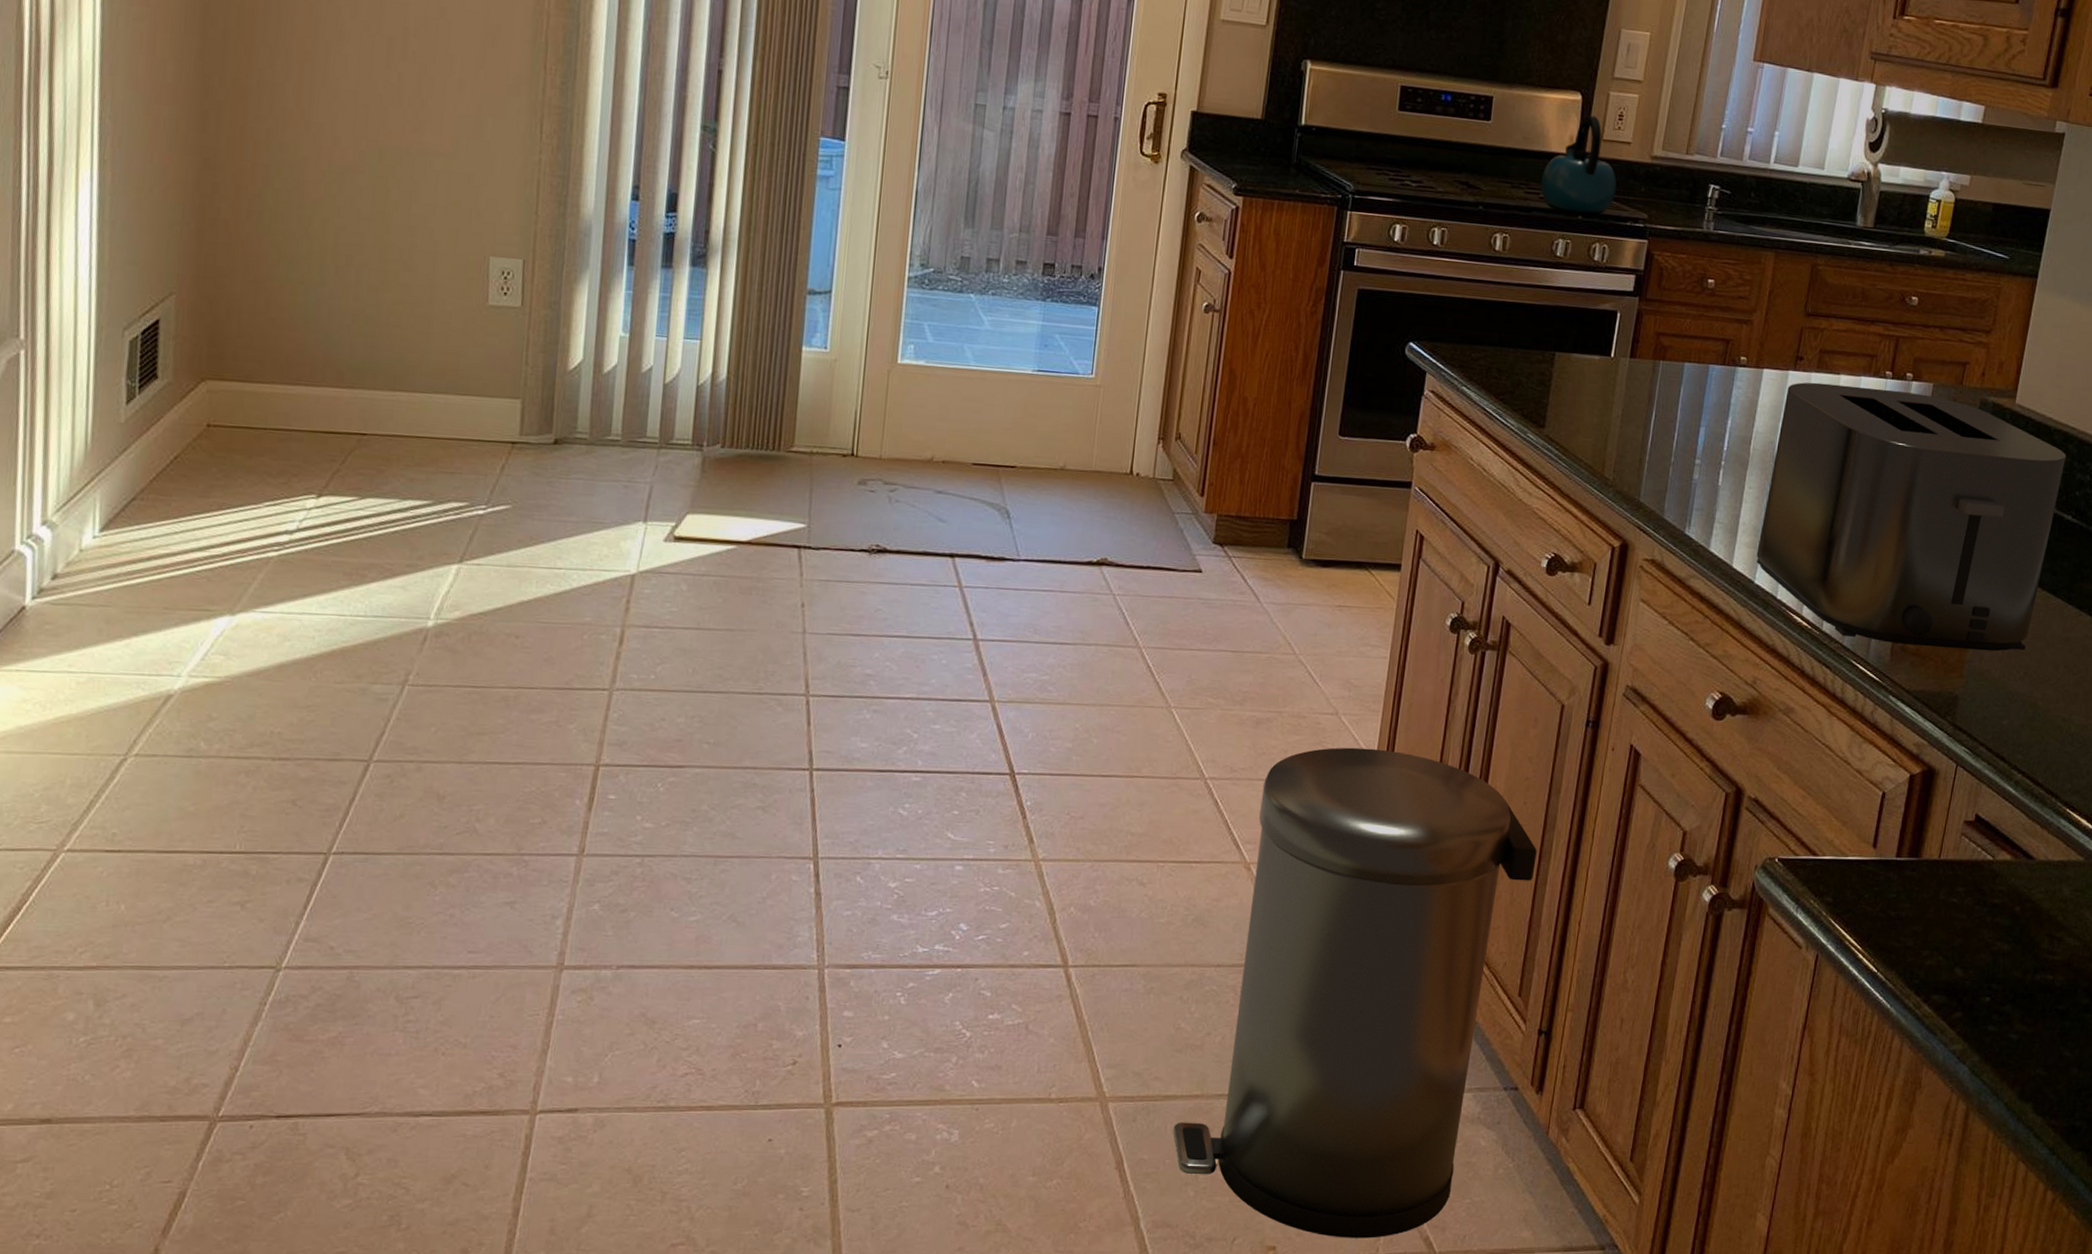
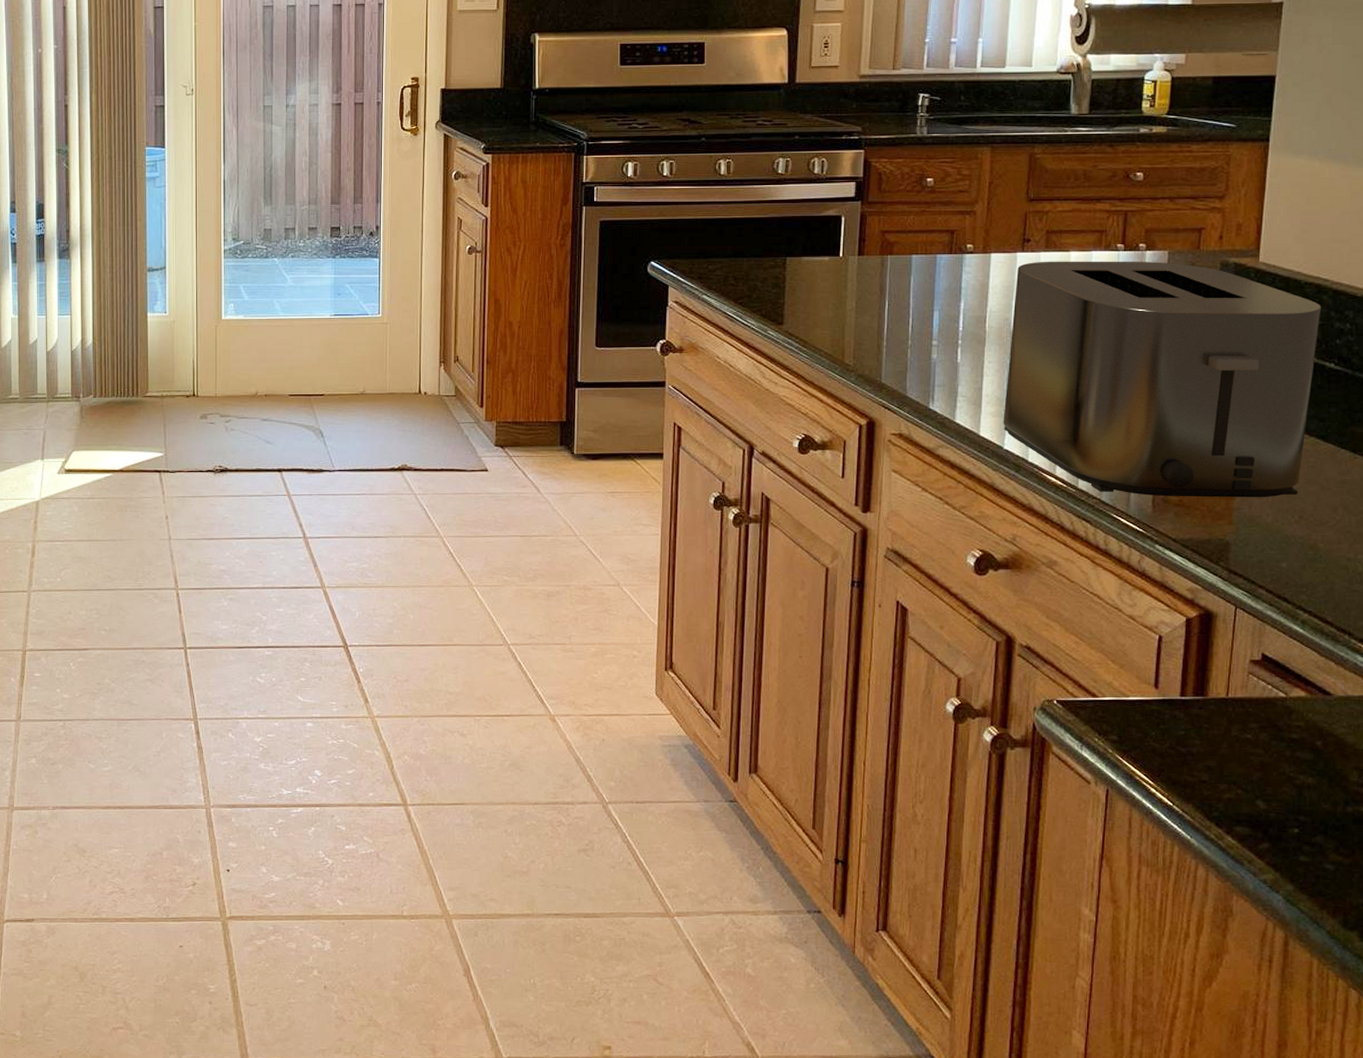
pedal bin: present [1173,747,1537,1239] -> none [510,613,816,1042]
kettle: present [1540,115,1617,217] -> none [757,47,829,136]

